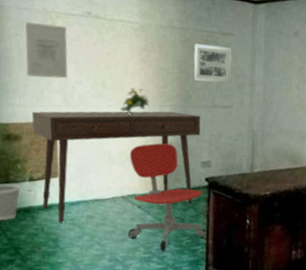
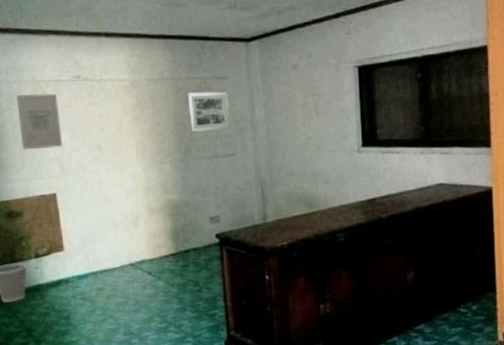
desk: present [32,111,201,223] -> none [31,167,205,299]
flowering plant: present [120,87,150,116] -> none [119,146,149,177]
office chair: present [127,143,208,251] -> none [133,202,226,319]

